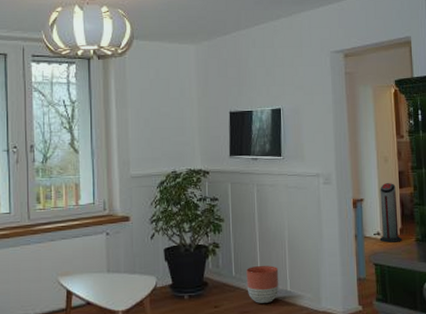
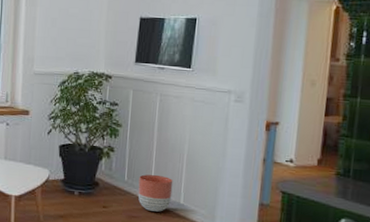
air purifier: present [379,183,402,243] -> none [292,108,321,173]

